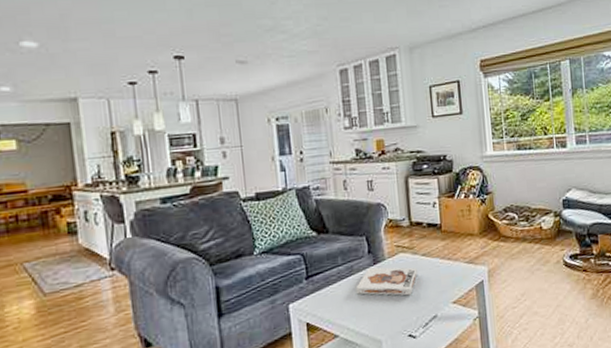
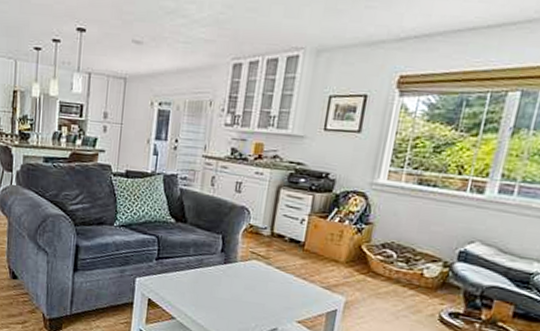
board game: present [356,267,418,296] -> none [201,265,268,302]

